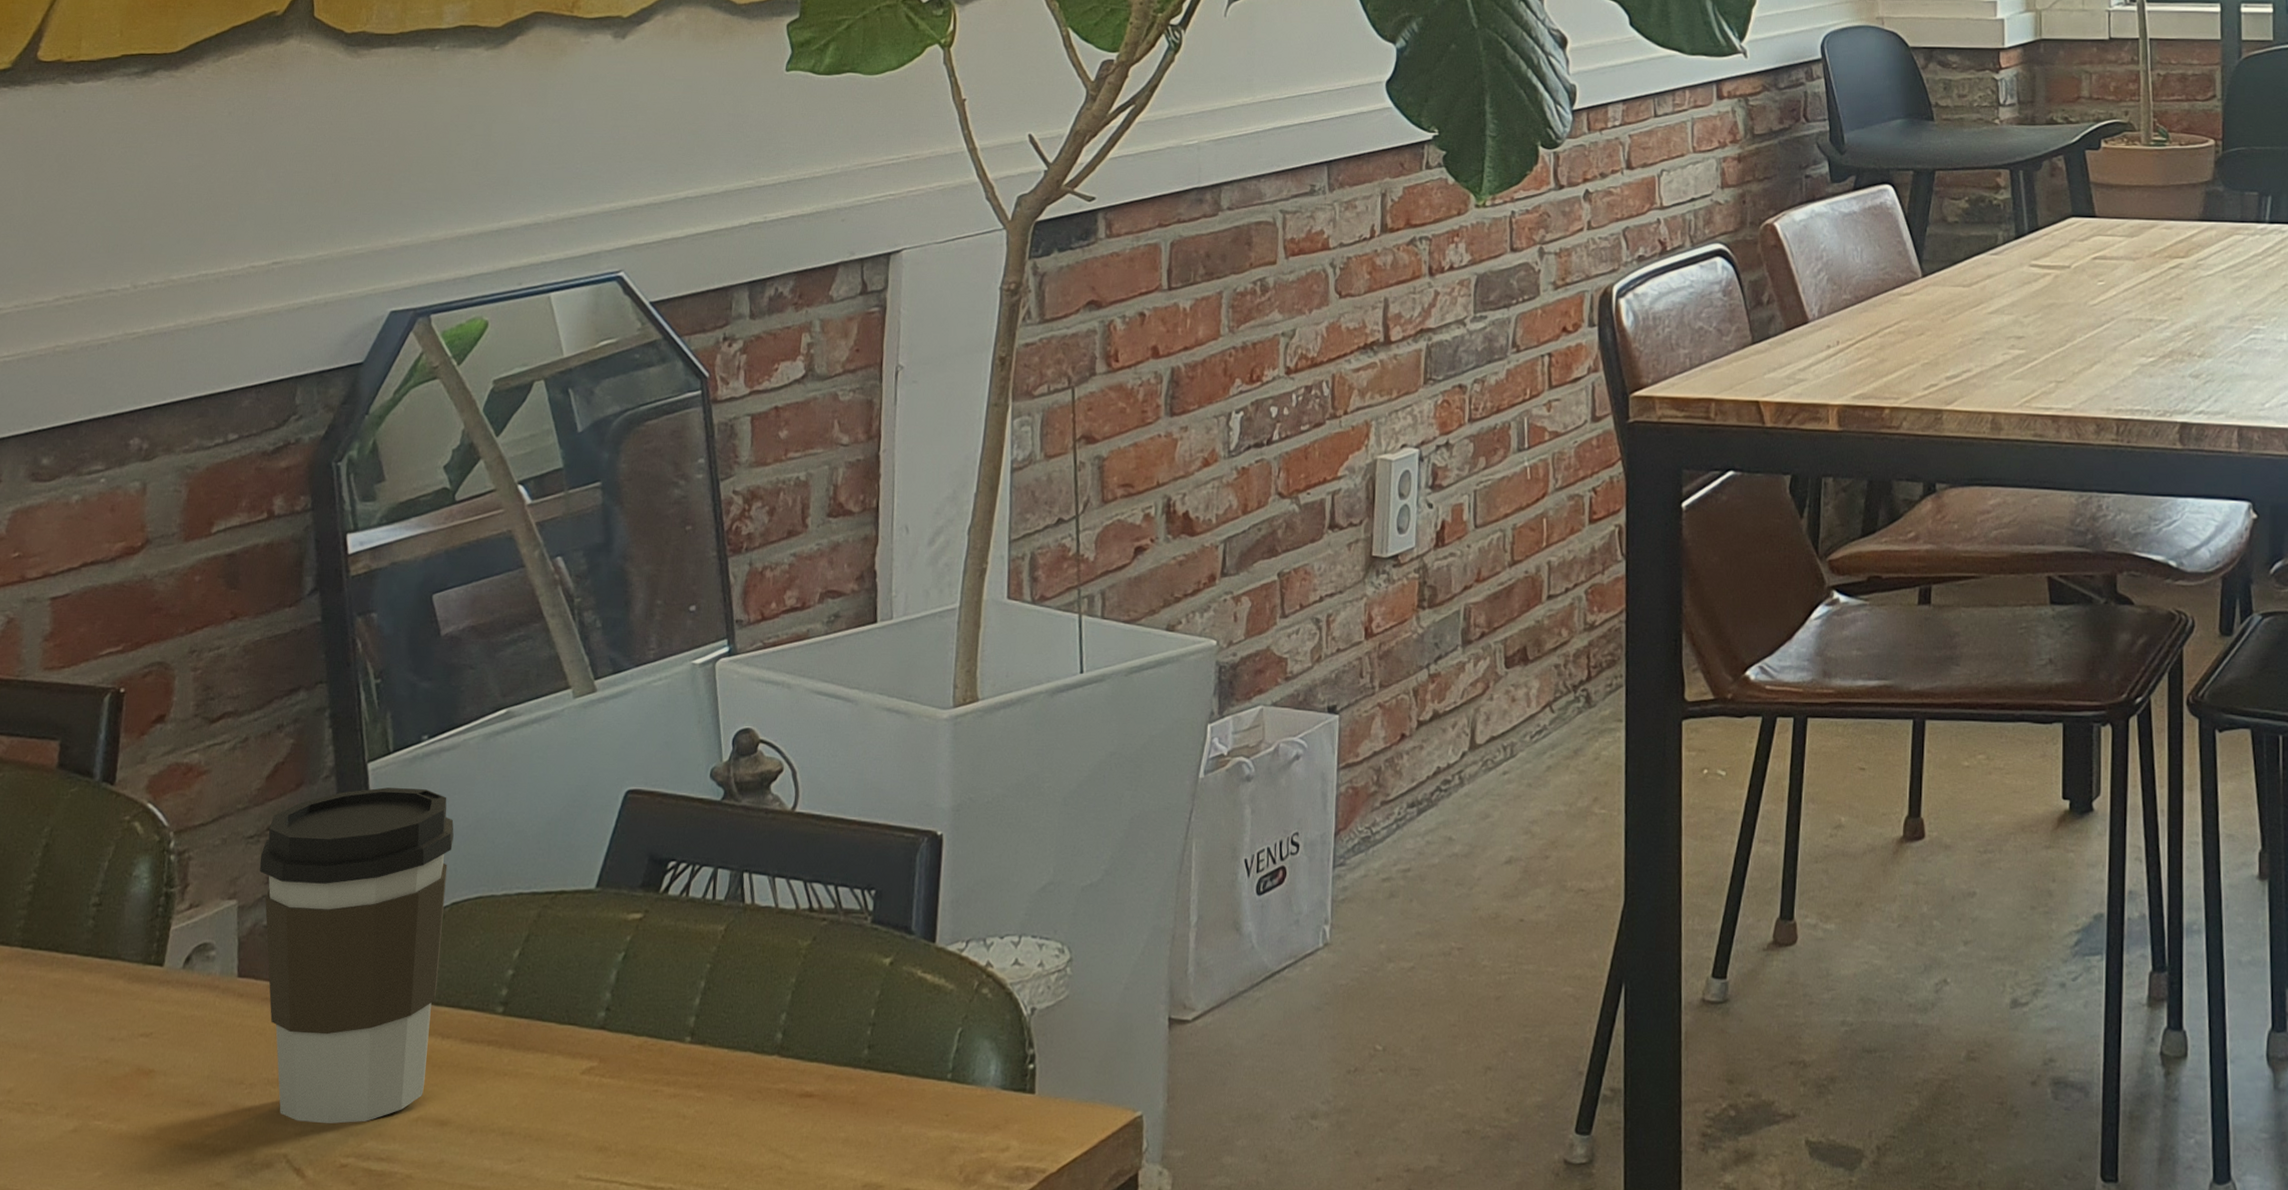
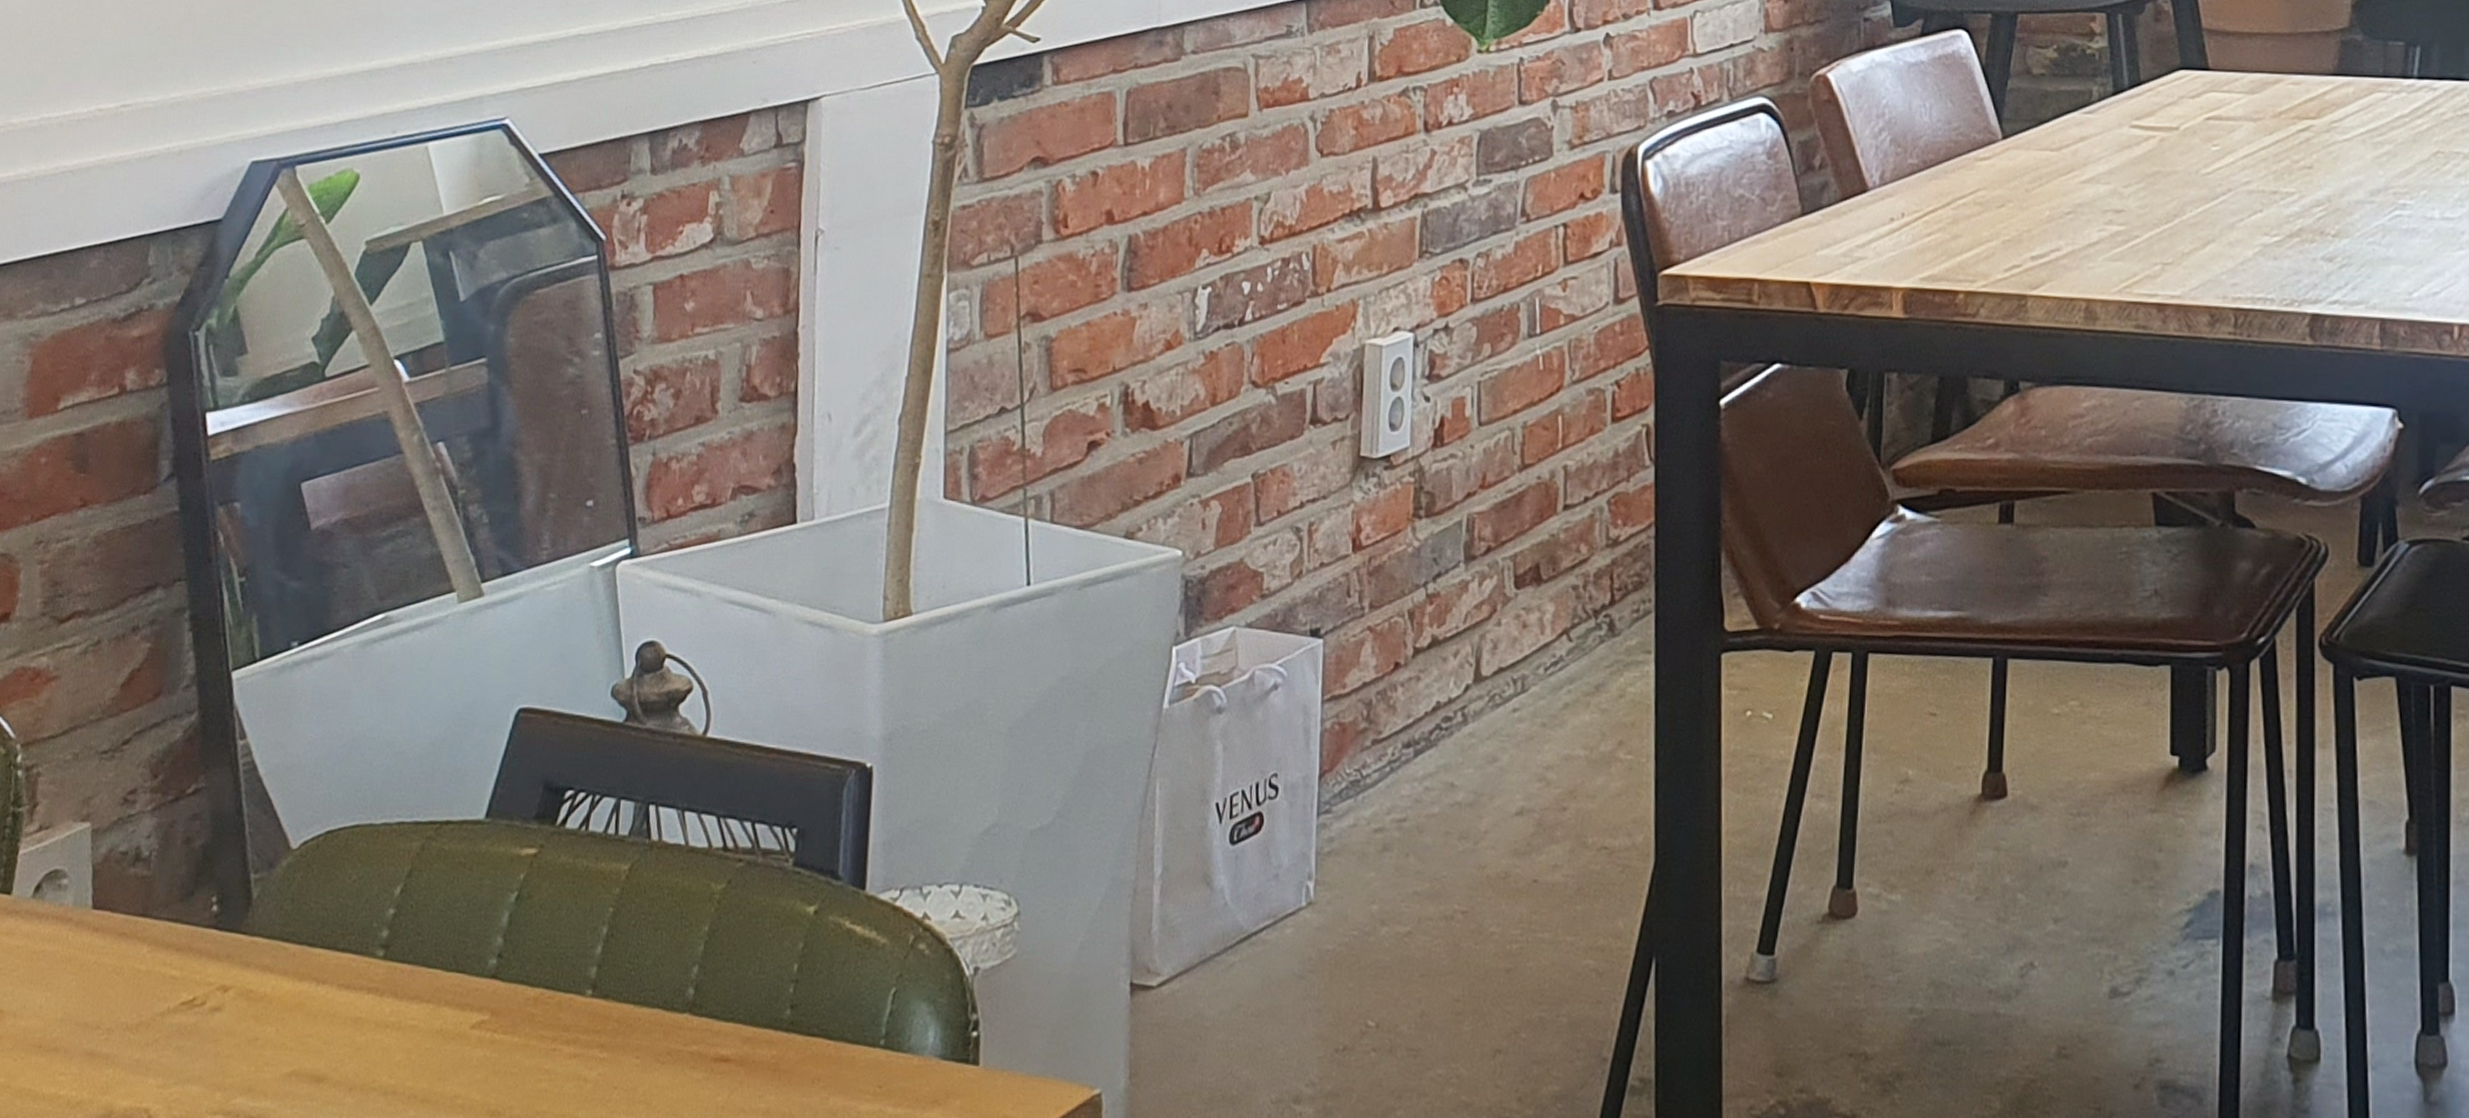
coffee cup: present [260,787,454,1124] -> none [115,699,328,1077]

